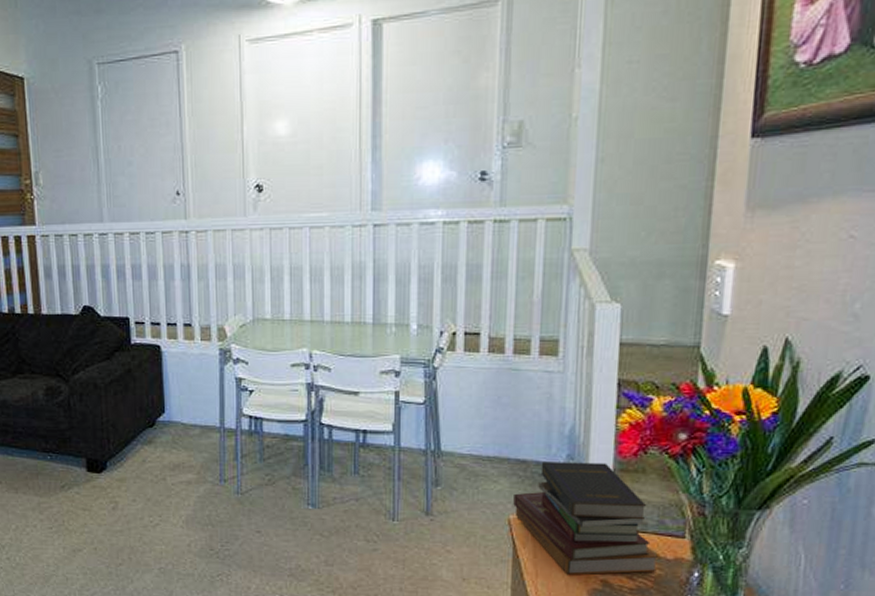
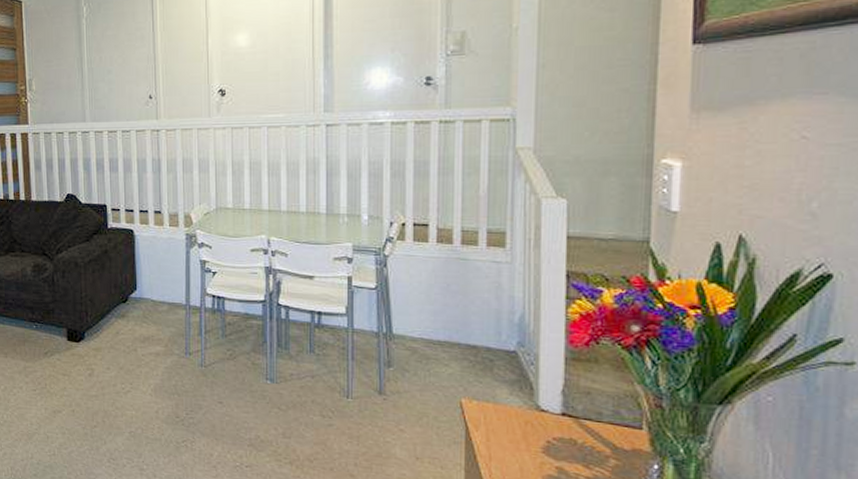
books: present [513,462,659,575] -> none [465,348,616,462]

